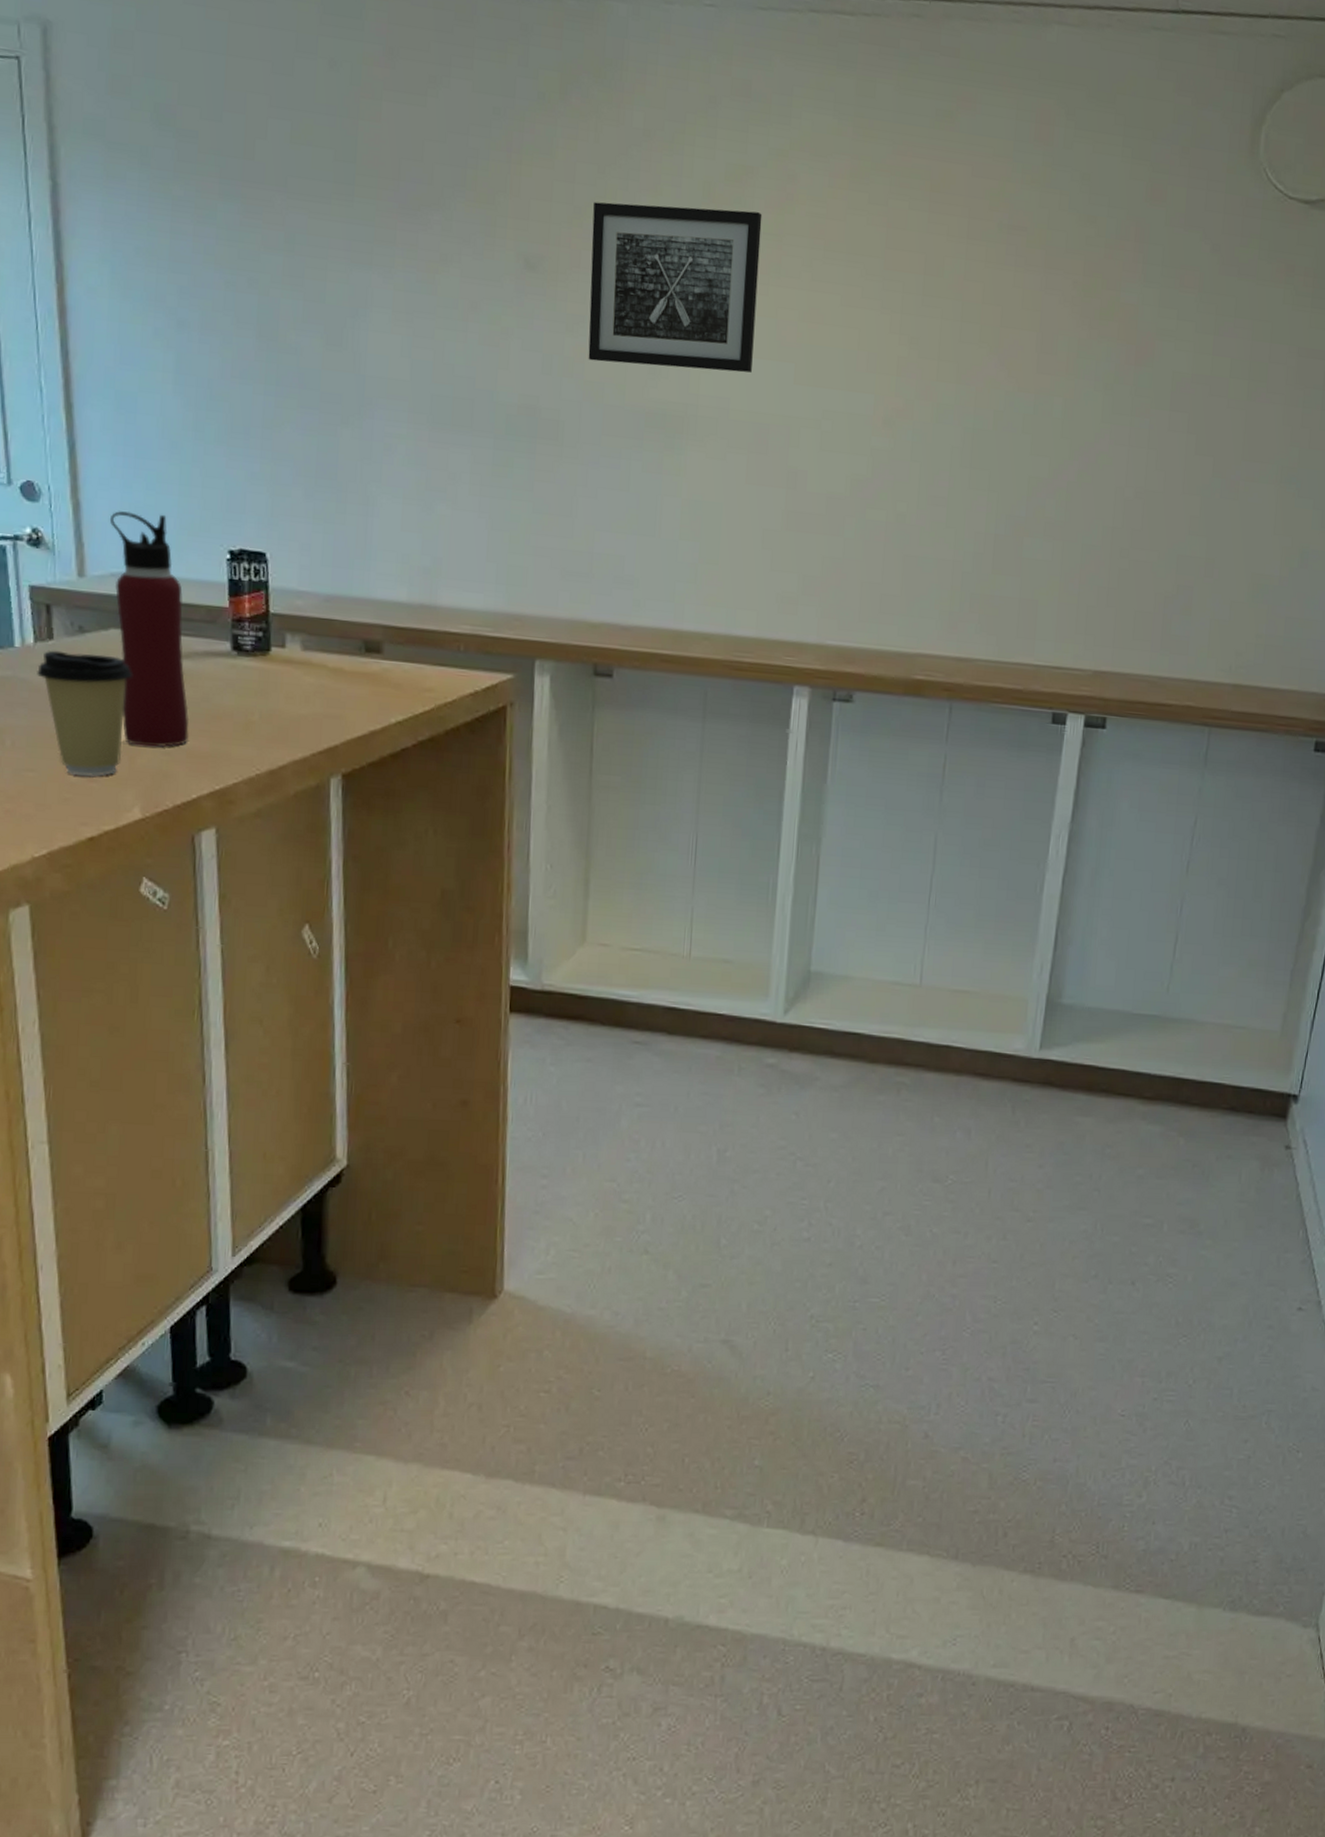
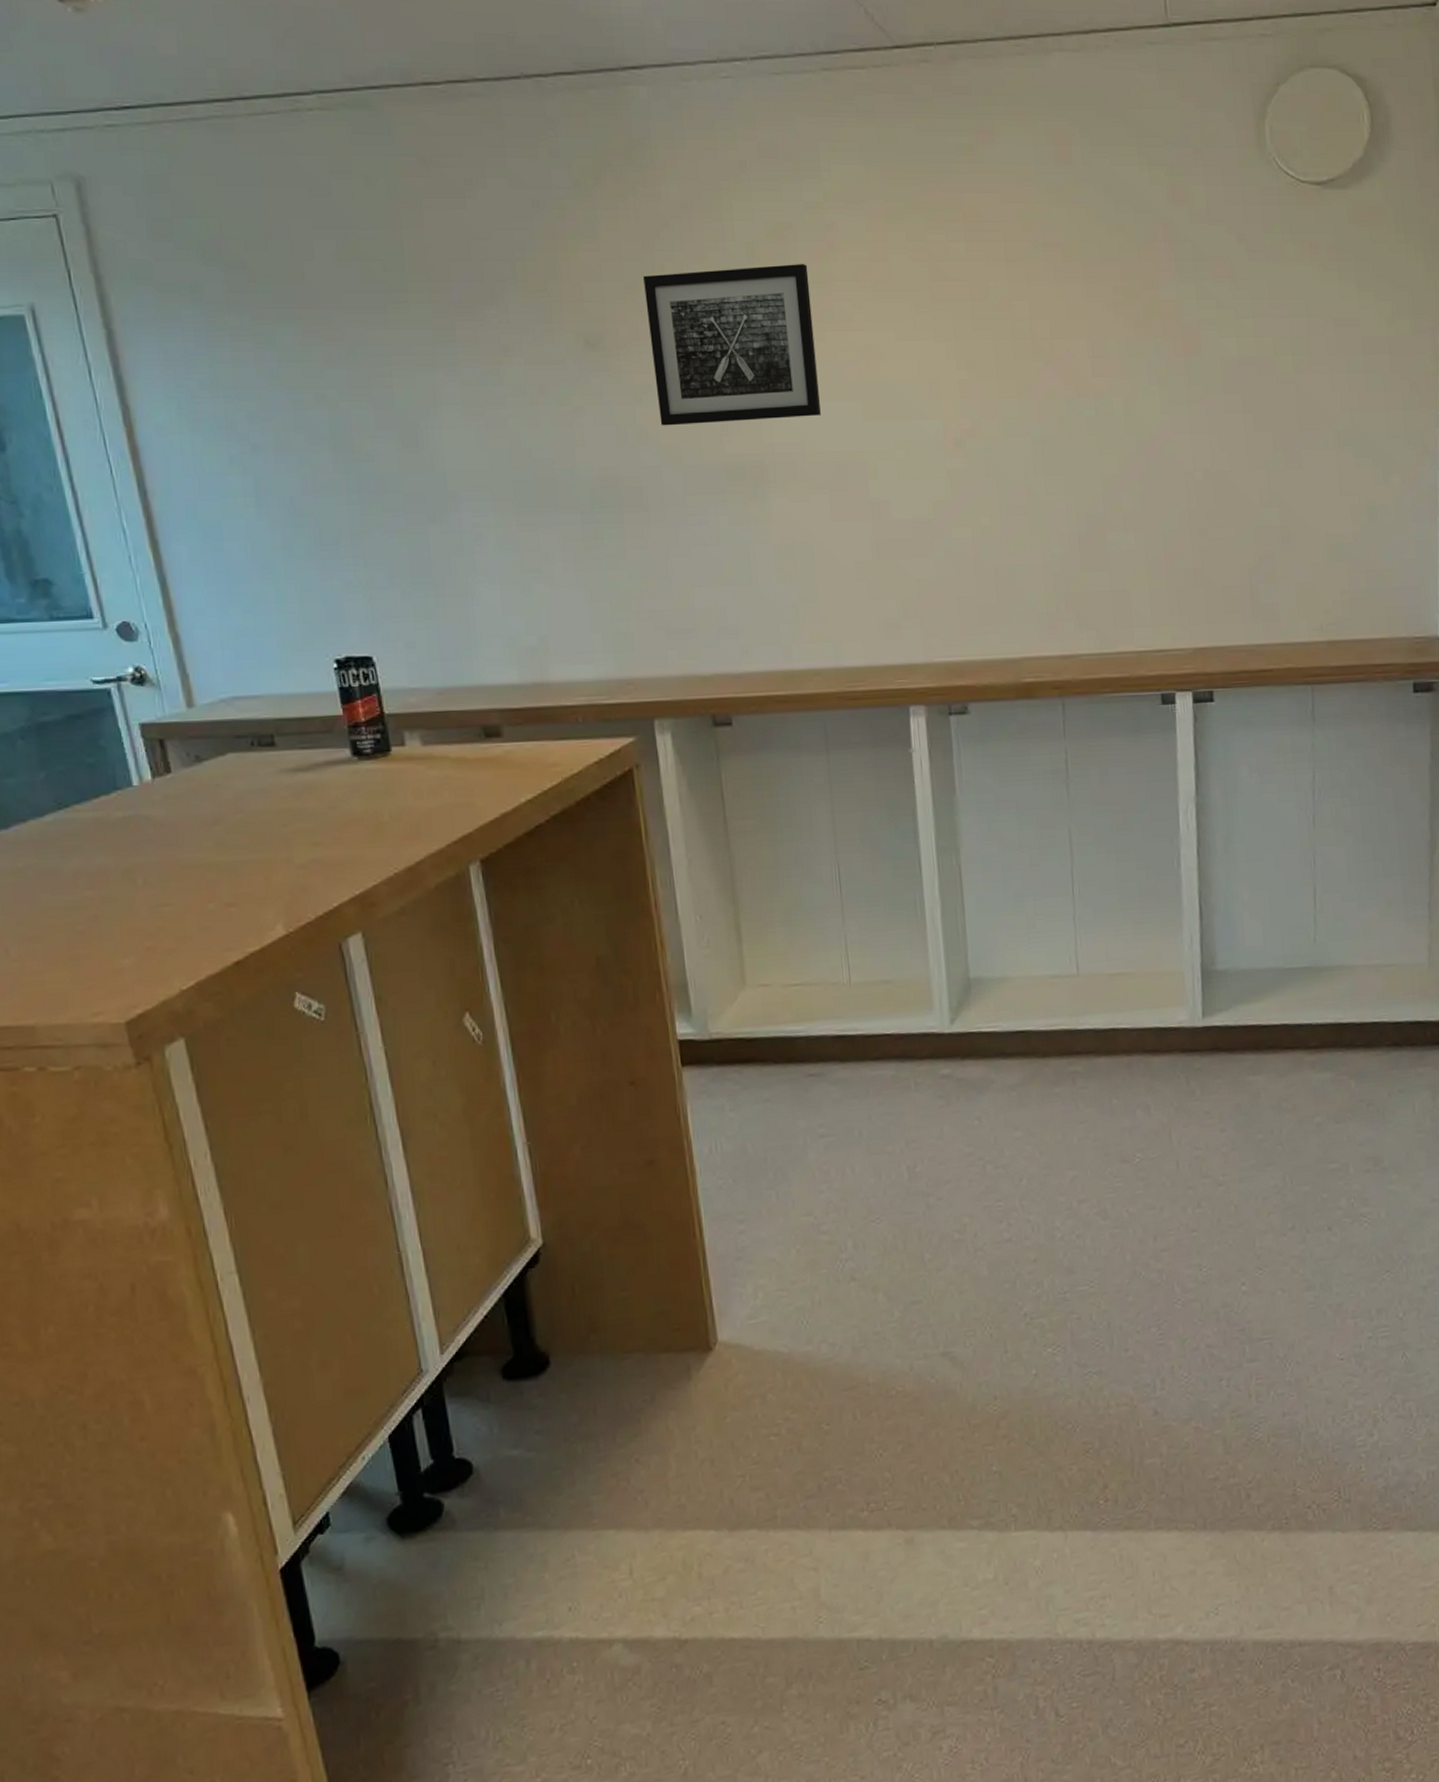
coffee cup: present [37,650,132,776] -> none [159,779,257,904]
water bottle: present [109,511,190,748] -> none [211,634,322,864]

